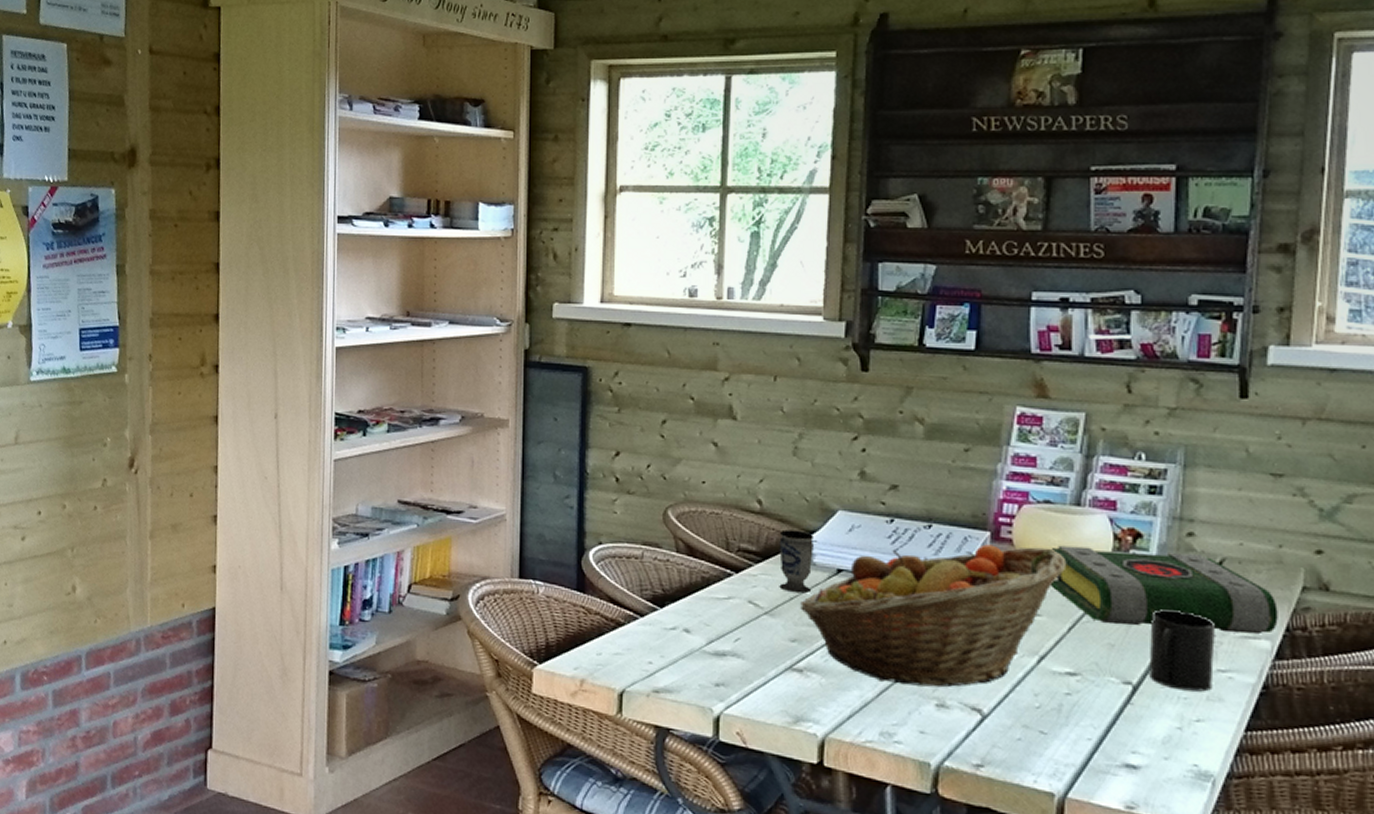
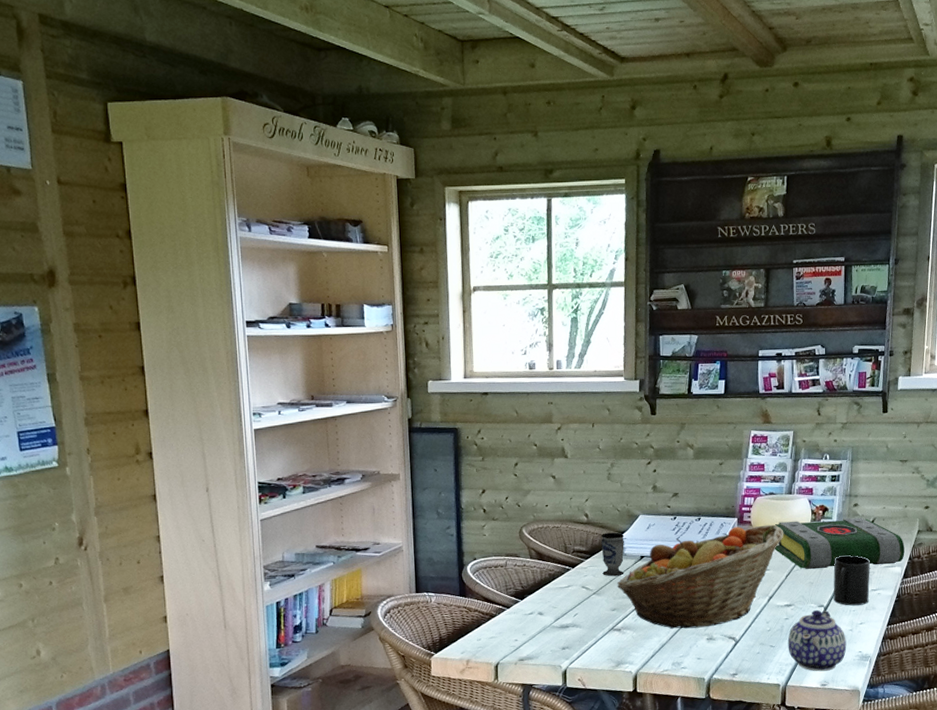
teapot: none [1069,687,1172,787] -> present [787,609,847,672]

